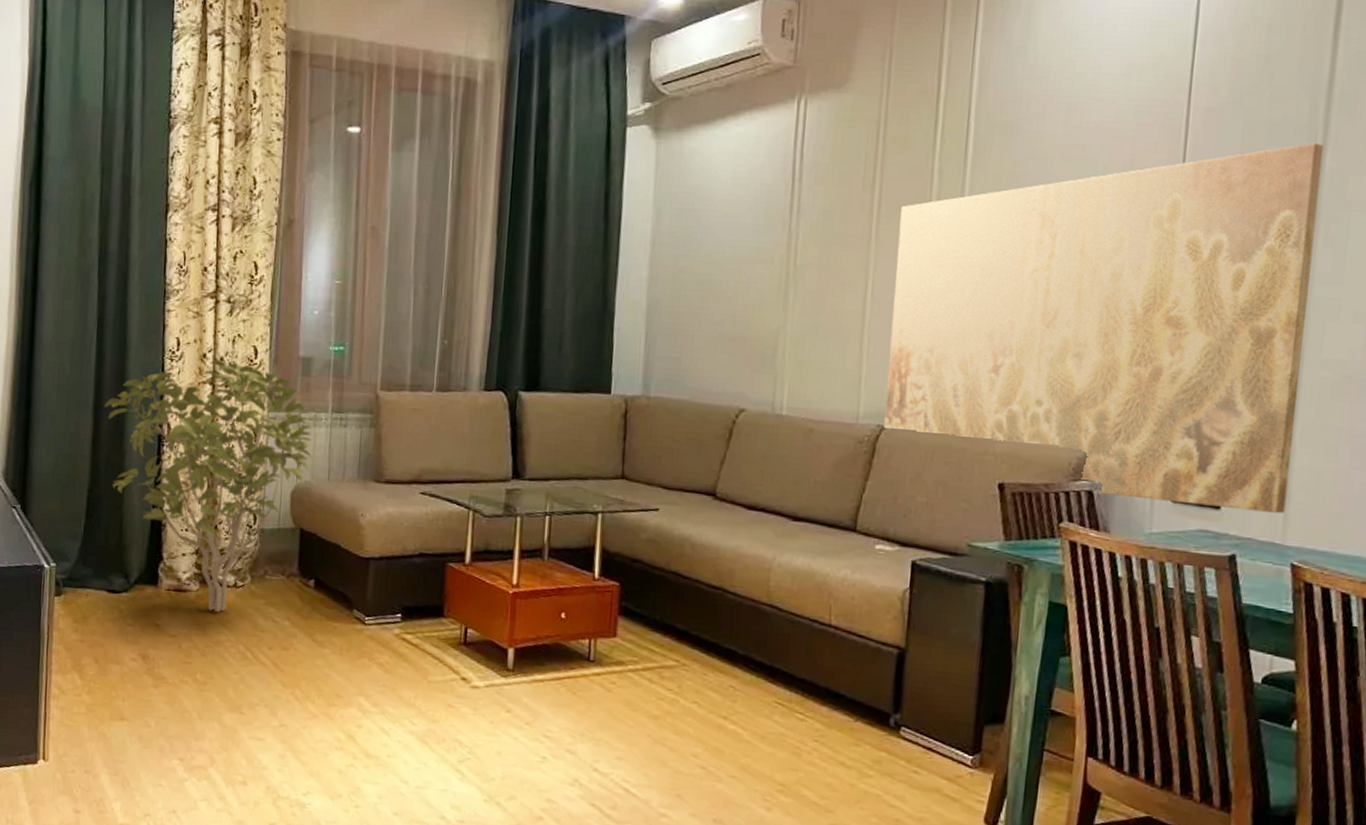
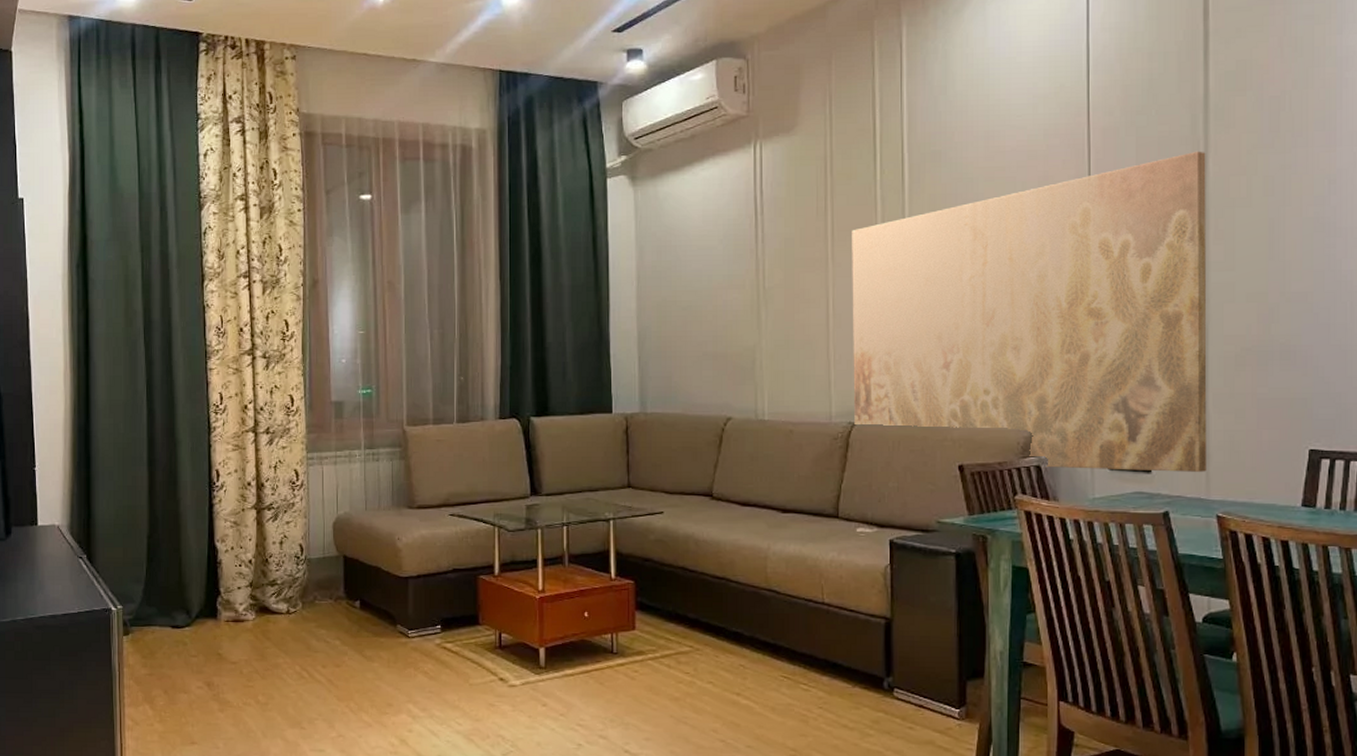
shrub: present [104,359,312,613] -> none [157,409,350,638]

